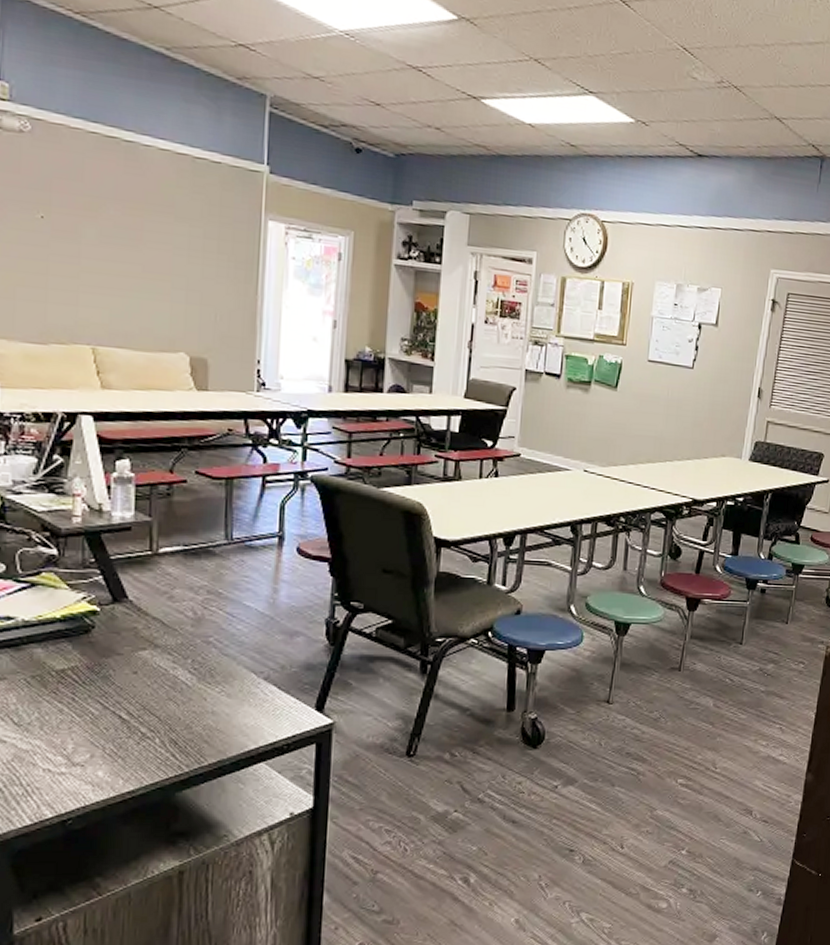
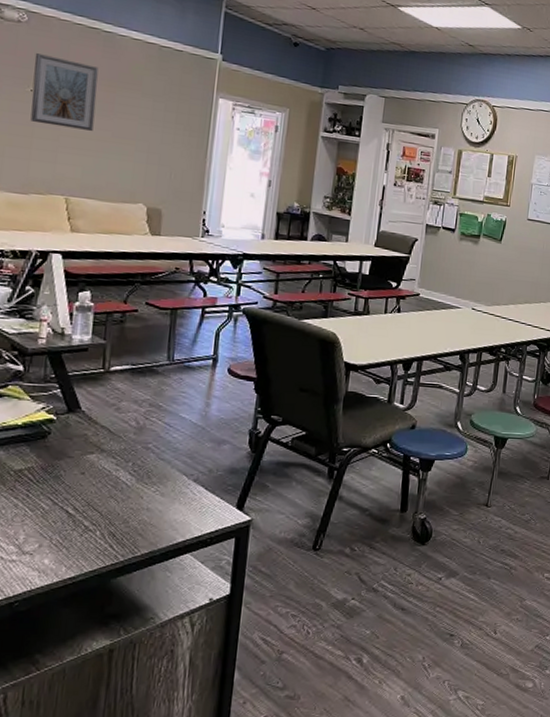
picture frame: none [43,170,121,265] -> present [30,53,99,131]

